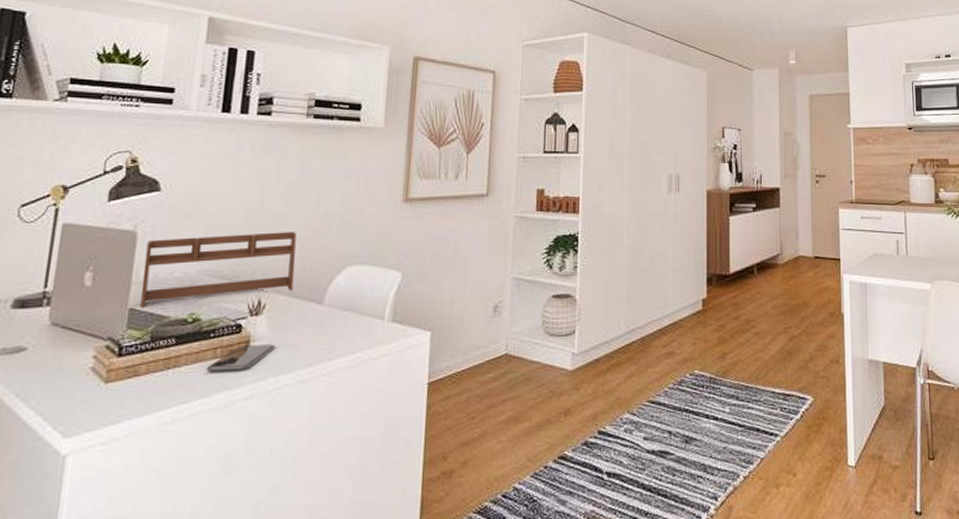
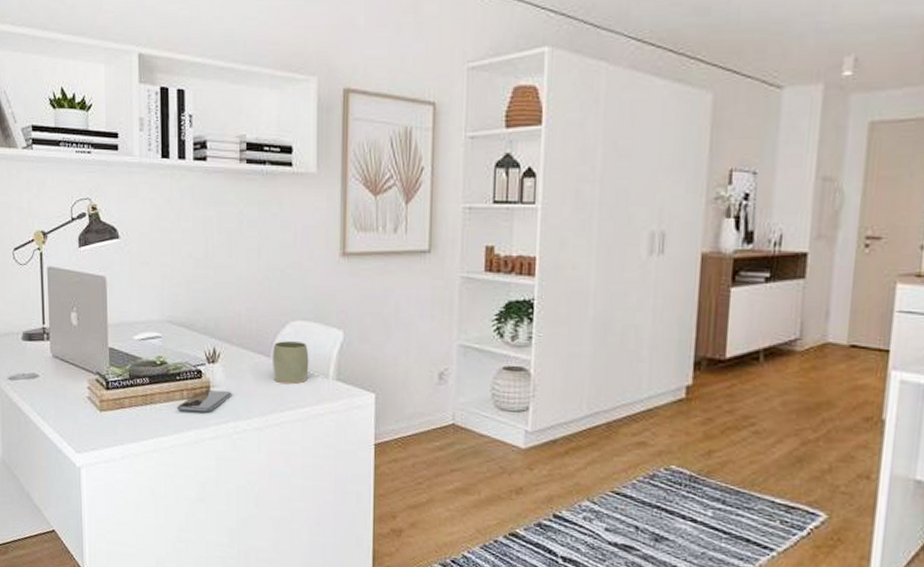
desk organizer: present [140,231,297,308] -> none [115,282,243,348]
mug: none [323,286,365,331] -> present [271,341,309,385]

